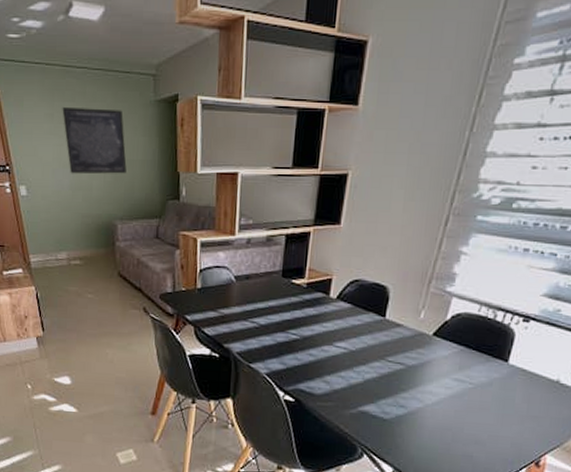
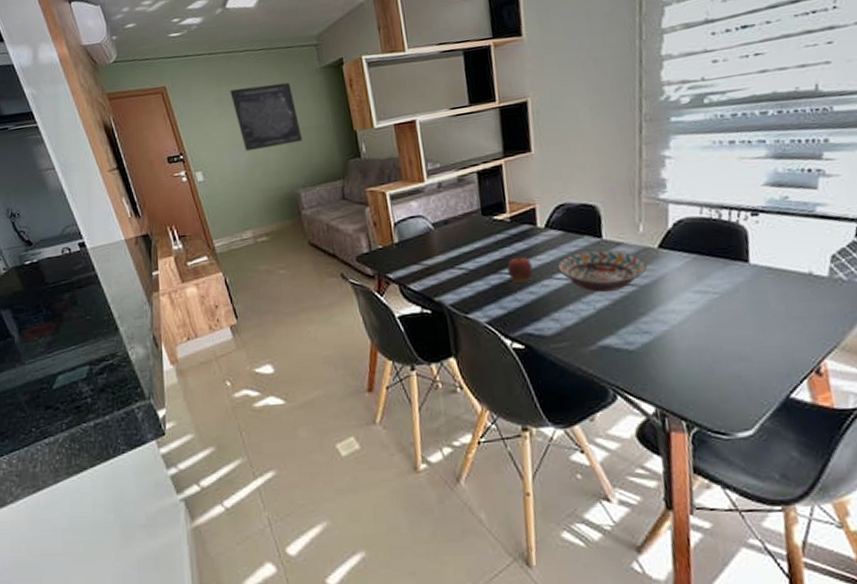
apple: none [294,320,317,344] -> present [507,256,533,283]
decorative bowl: none [339,326,419,366] -> present [557,250,648,293]

